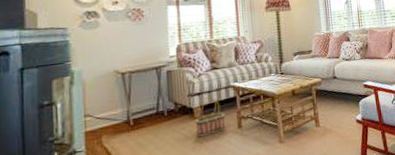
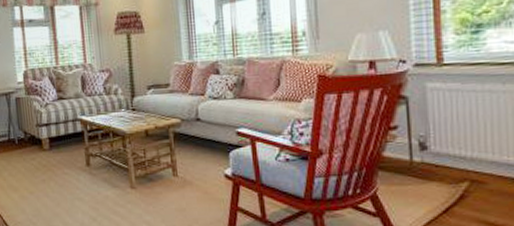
basket: present [195,97,226,137] -> none [43,129,74,170]

